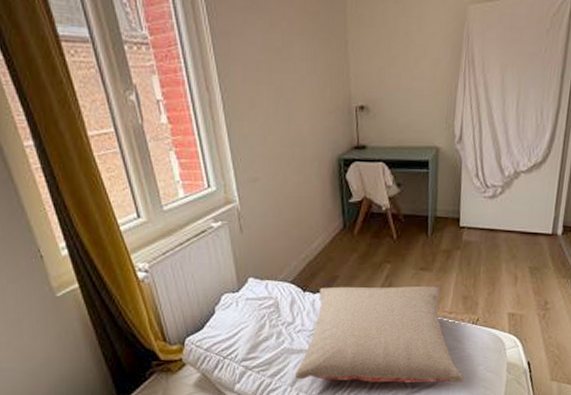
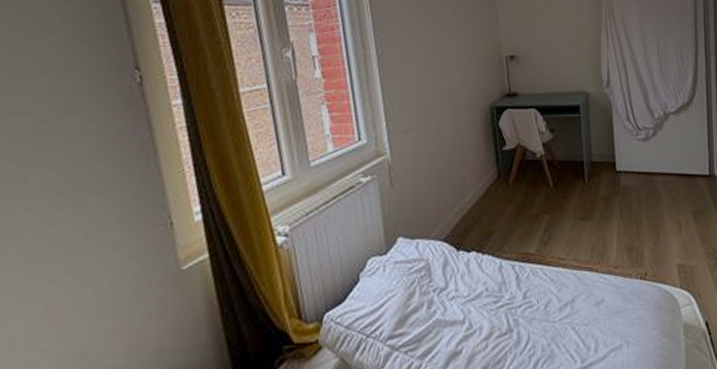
pillow: present [295,286,464,383] -> none [449,238,639,359]

